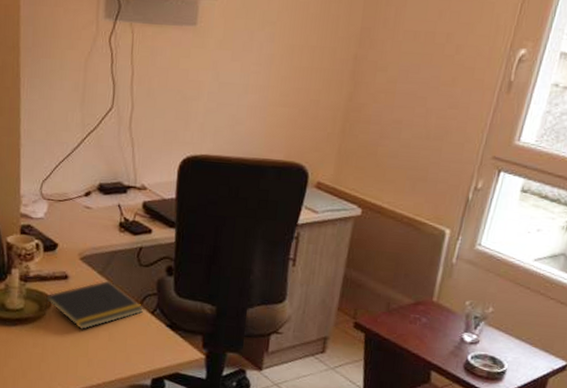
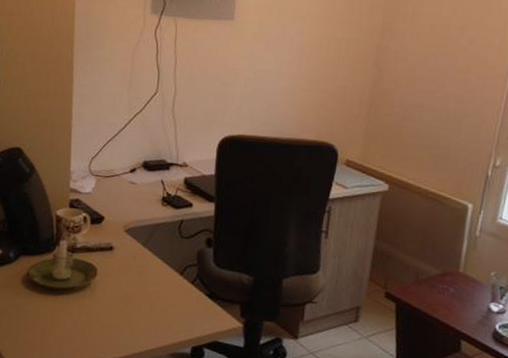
notepad: present [44,280,144,330] -> none [90,251,185,300]

